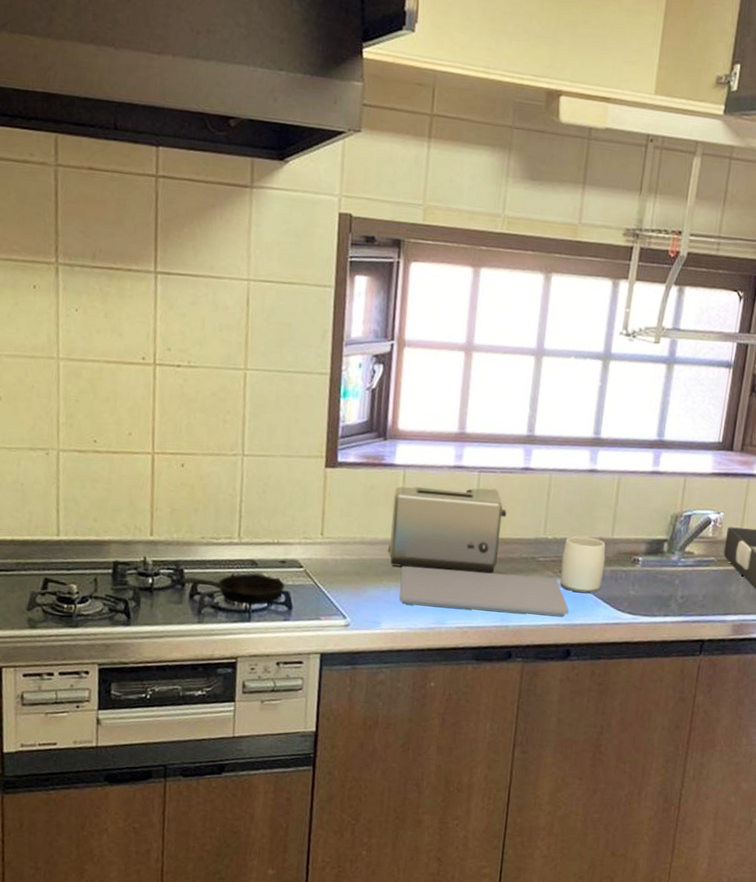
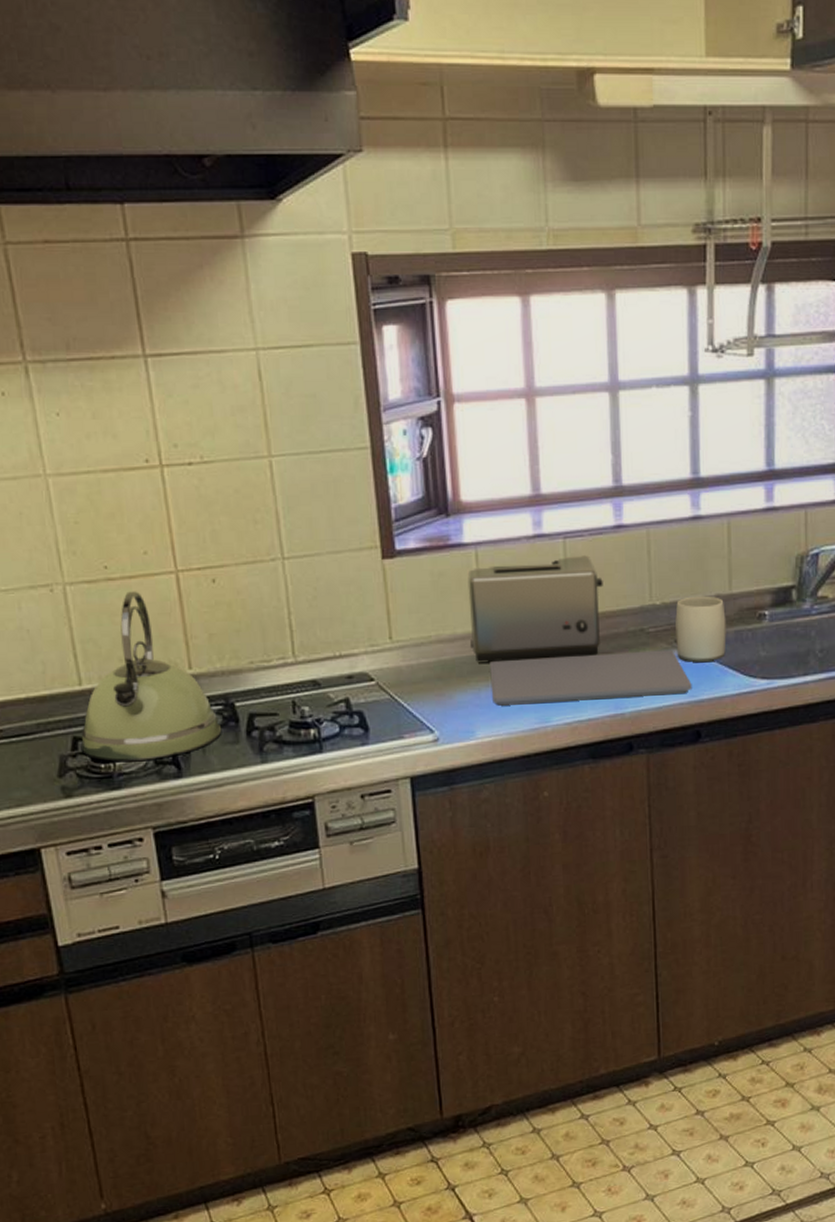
kettle: none [49,464,170,608] -> present [80,591,222,763]
frying pan: present [181,573,285,604] -> none [234,695,356,732]

